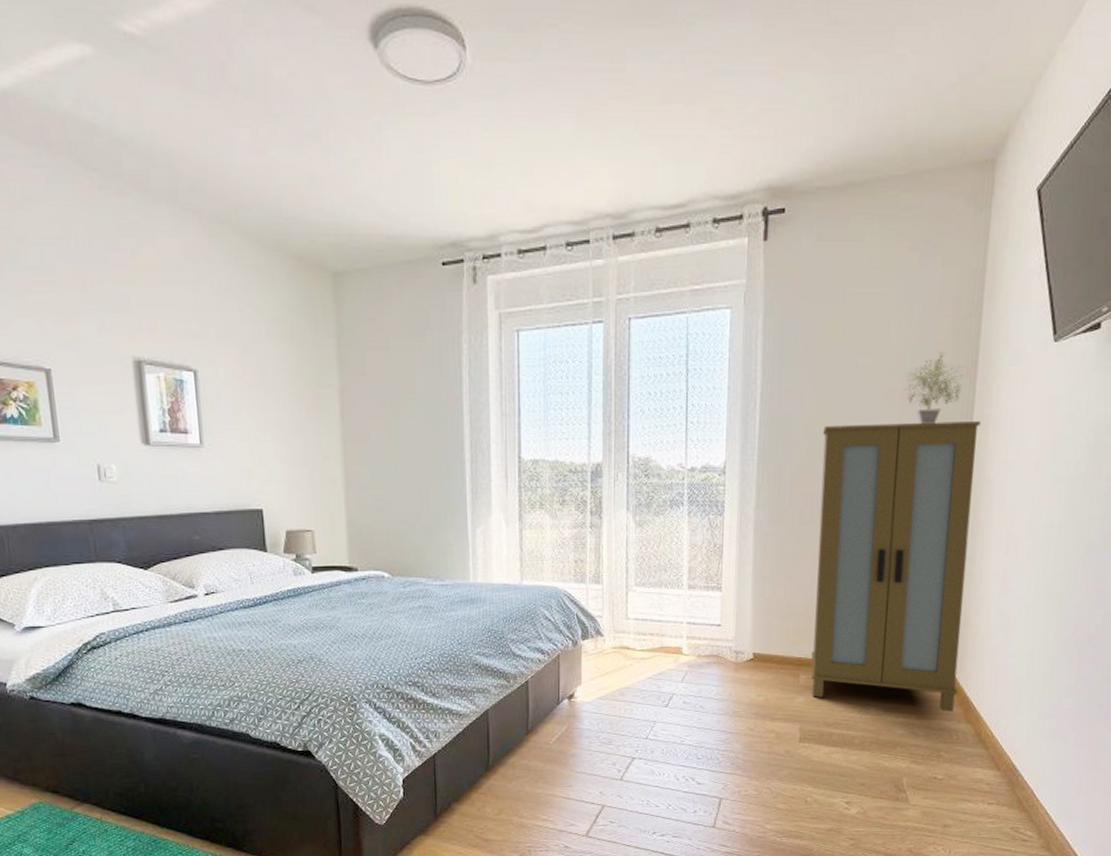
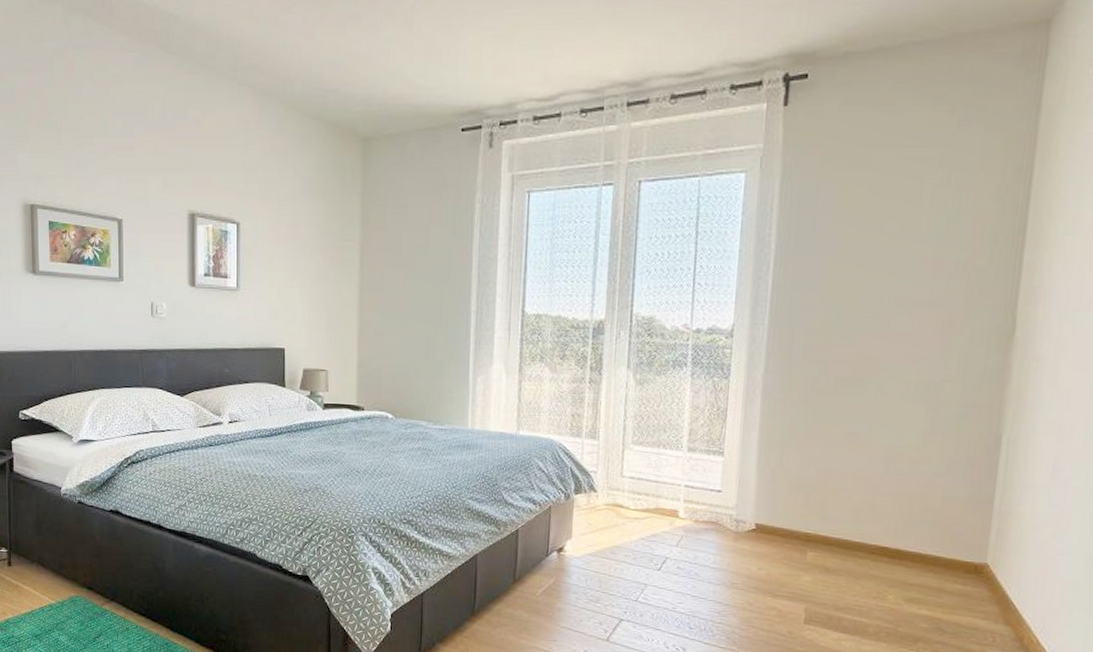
cabinet: present [811,420,981,712] -> none [820,292,1028,611]
potted plant: present [904,351,963,425] -> none [937,219,1008,295]

